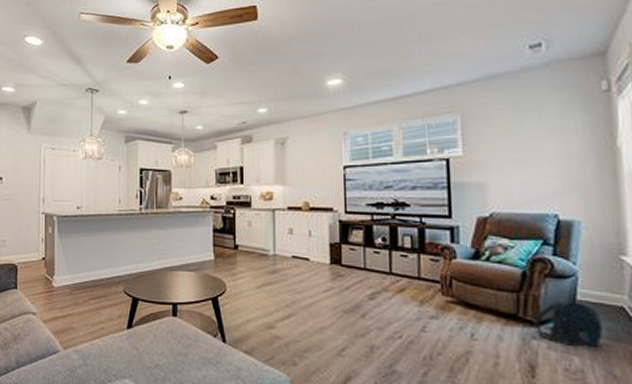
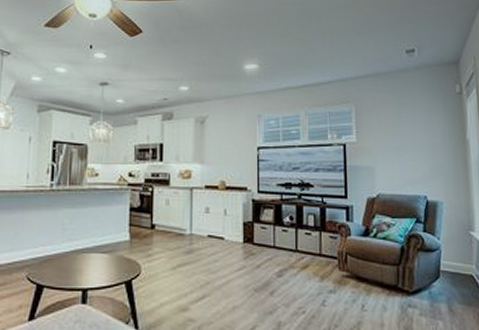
backpack: present [534,301,603,347] -> none [410,272,459,311]

